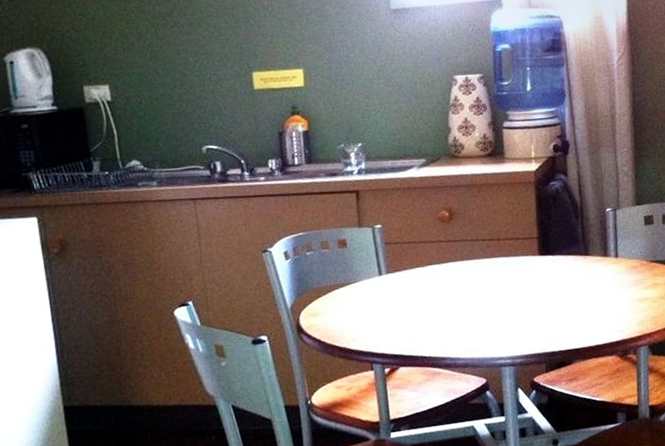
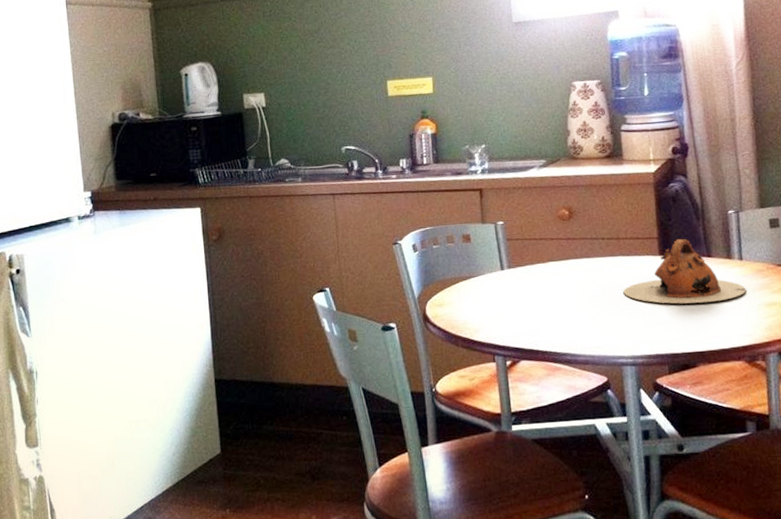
teapot: none [503,237,621,303] -> present [623,238,747,304]

